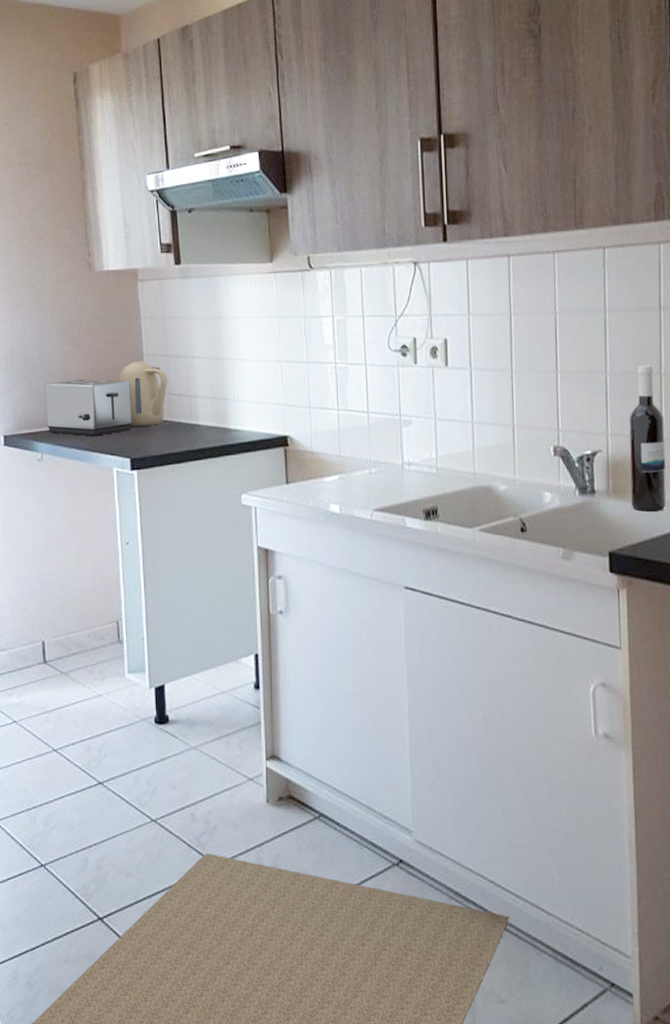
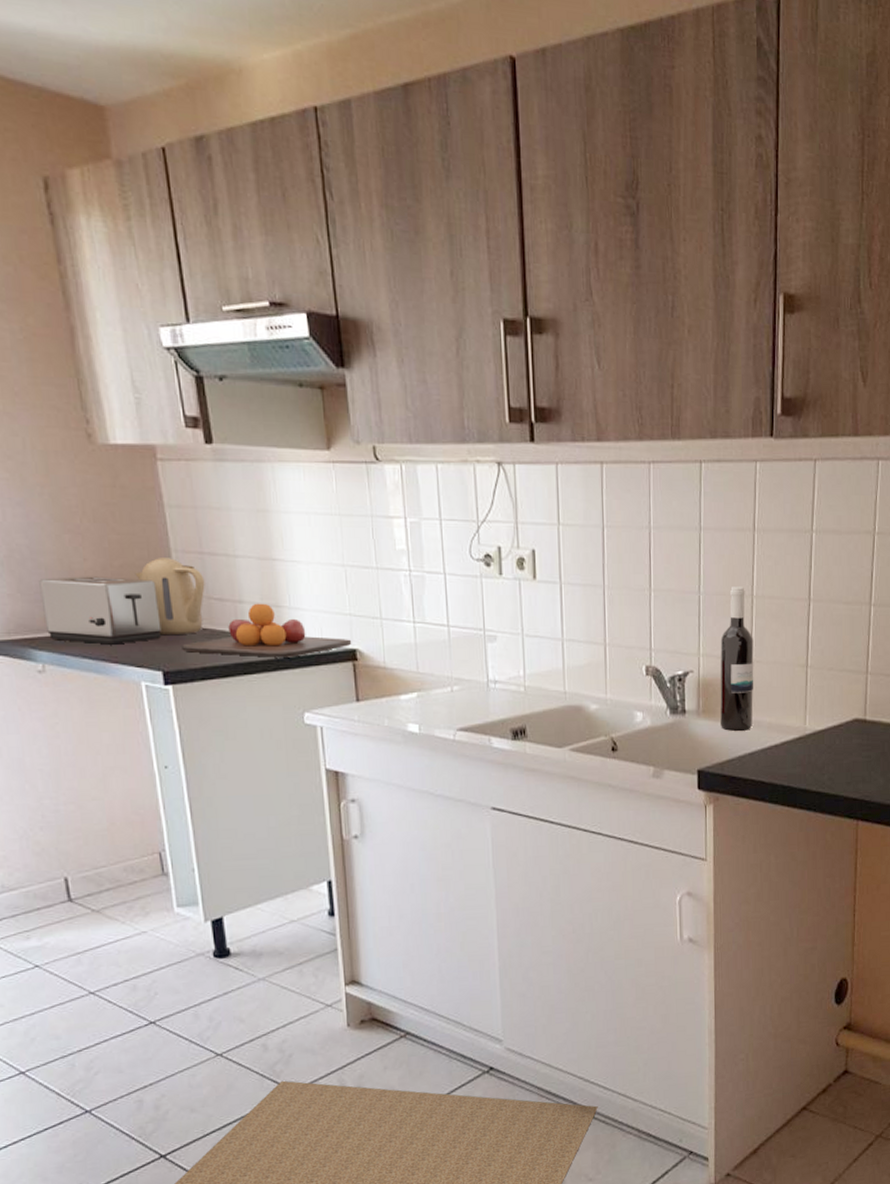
chopping board: none [146,397,284,445] -> present [182,603,352,658]

